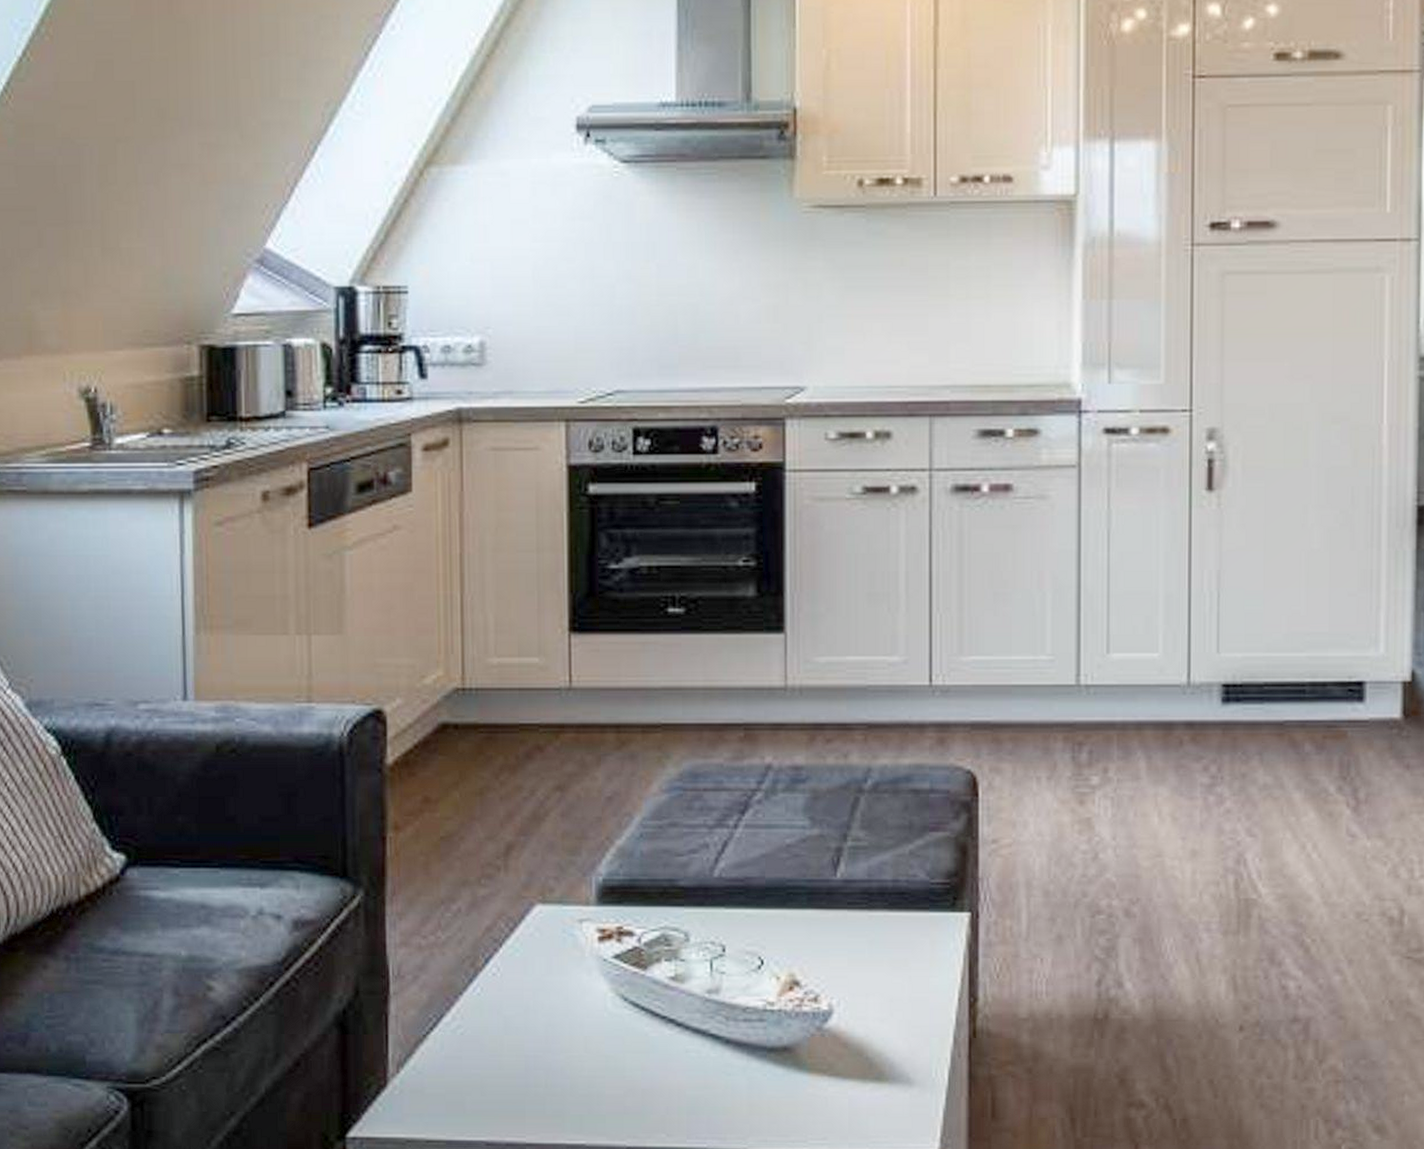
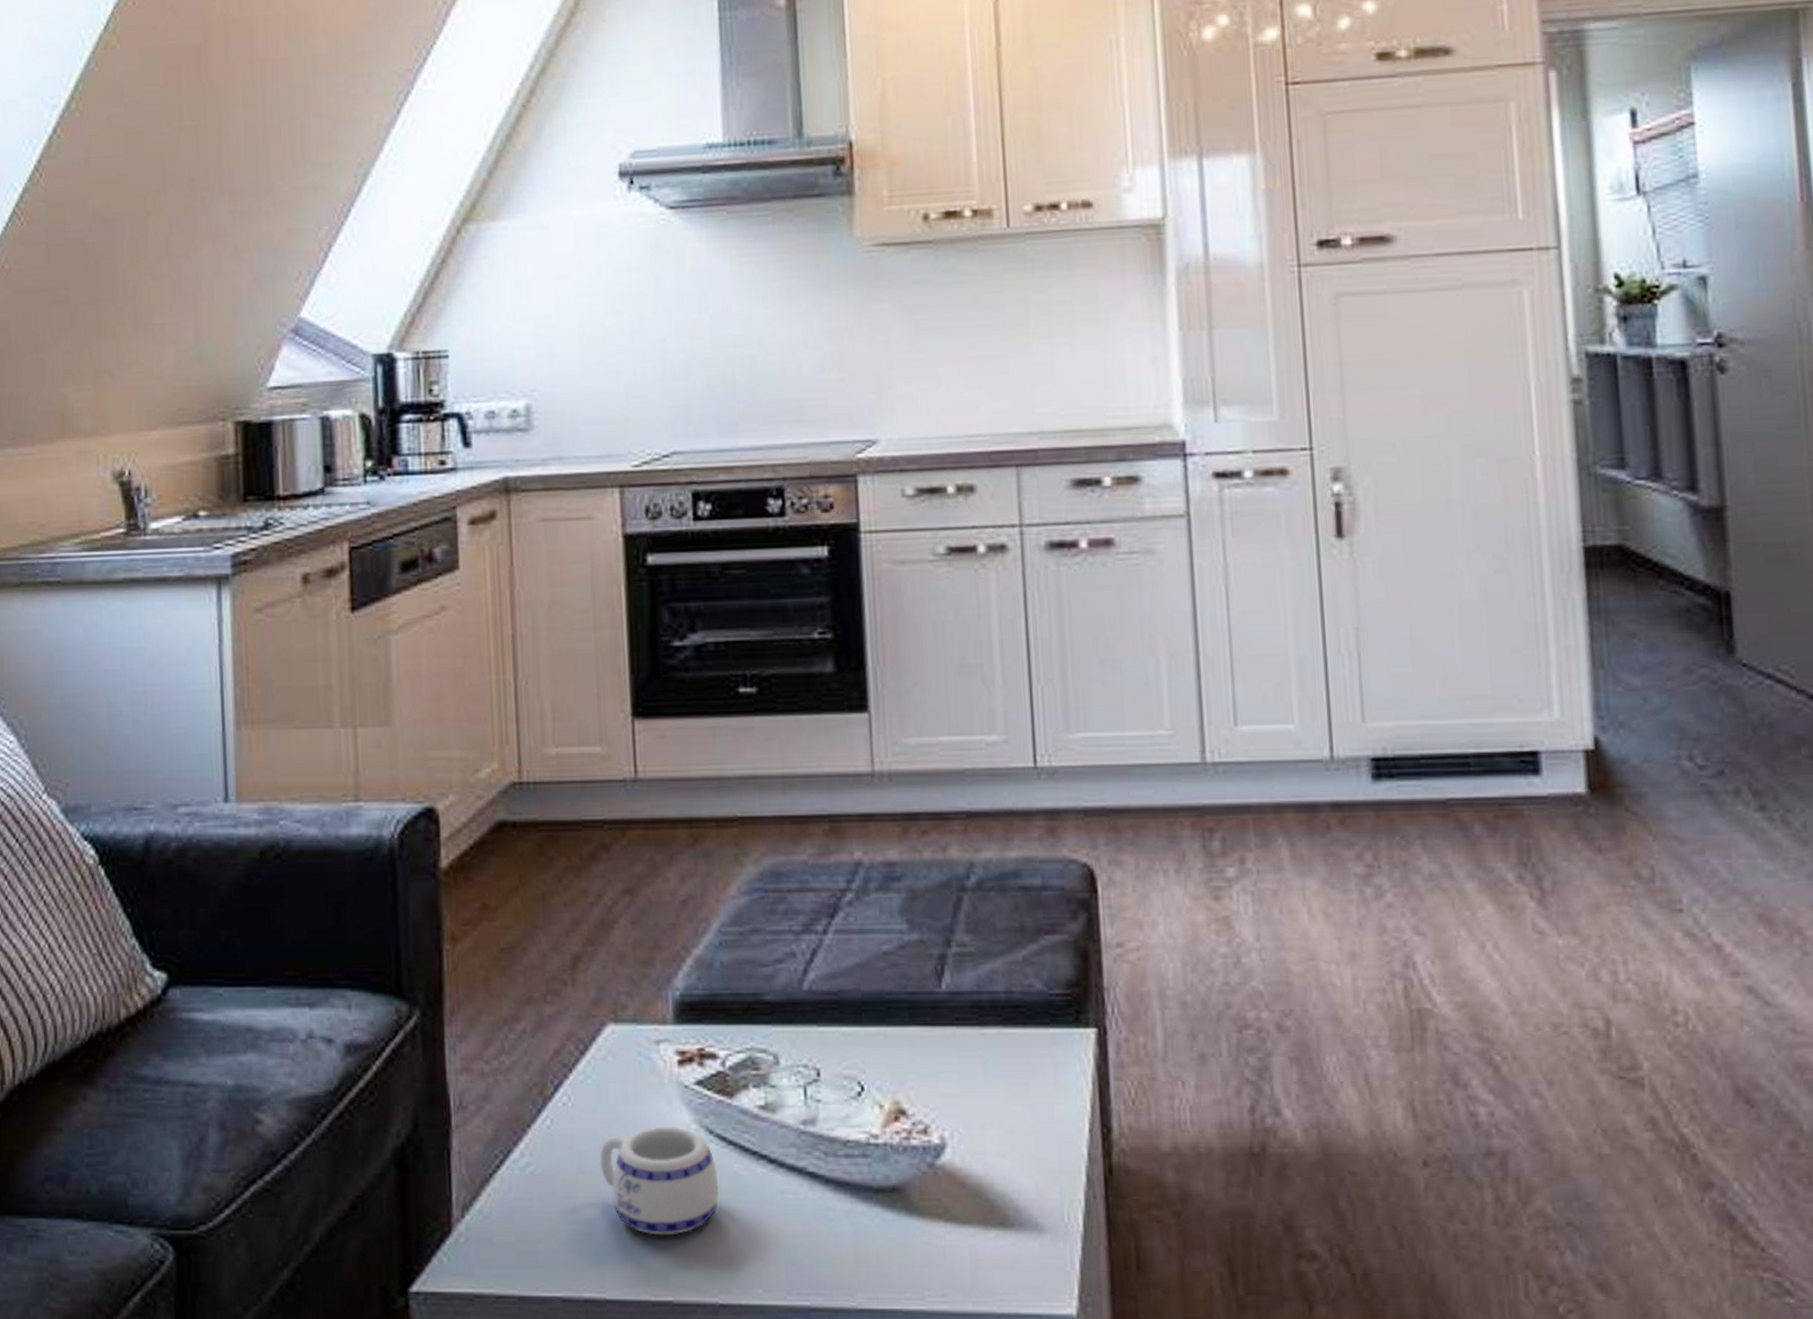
mug: none [524,994,631,1088] -> present [599,1126,719,1236]

